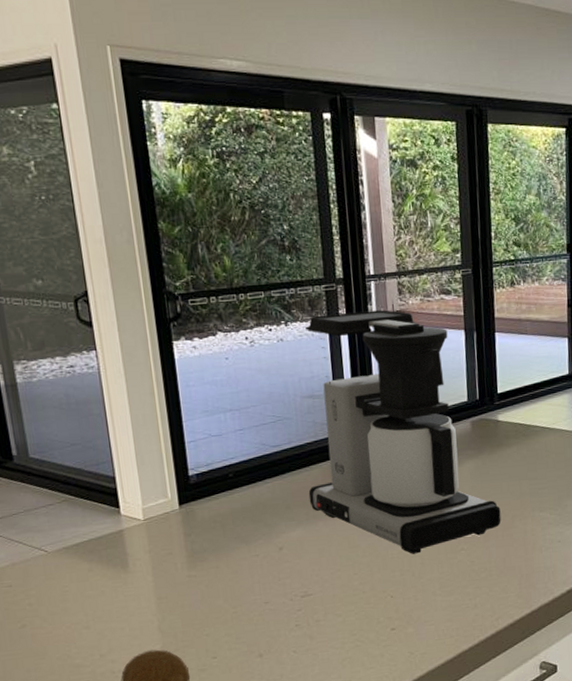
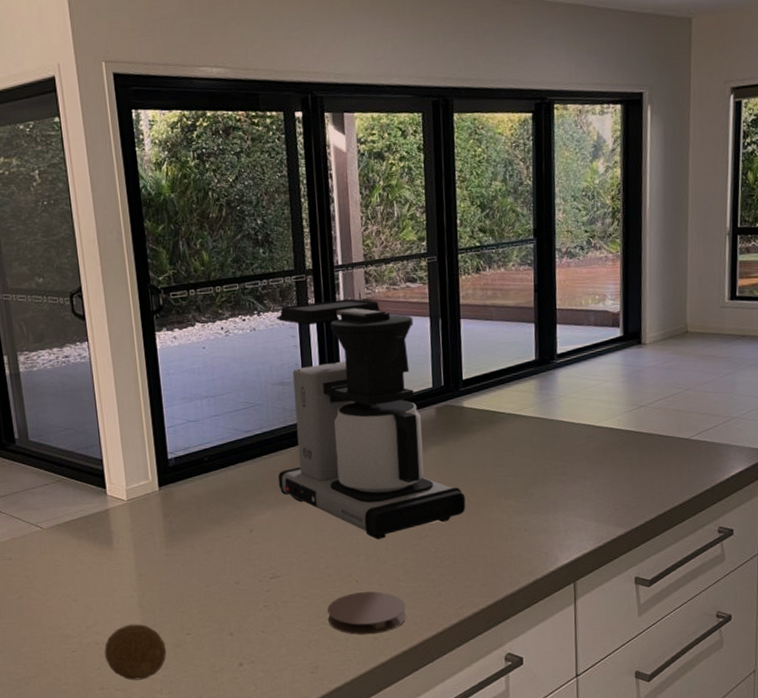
coaster: none [362,606,443,651] -> present [327,591,407,635]

